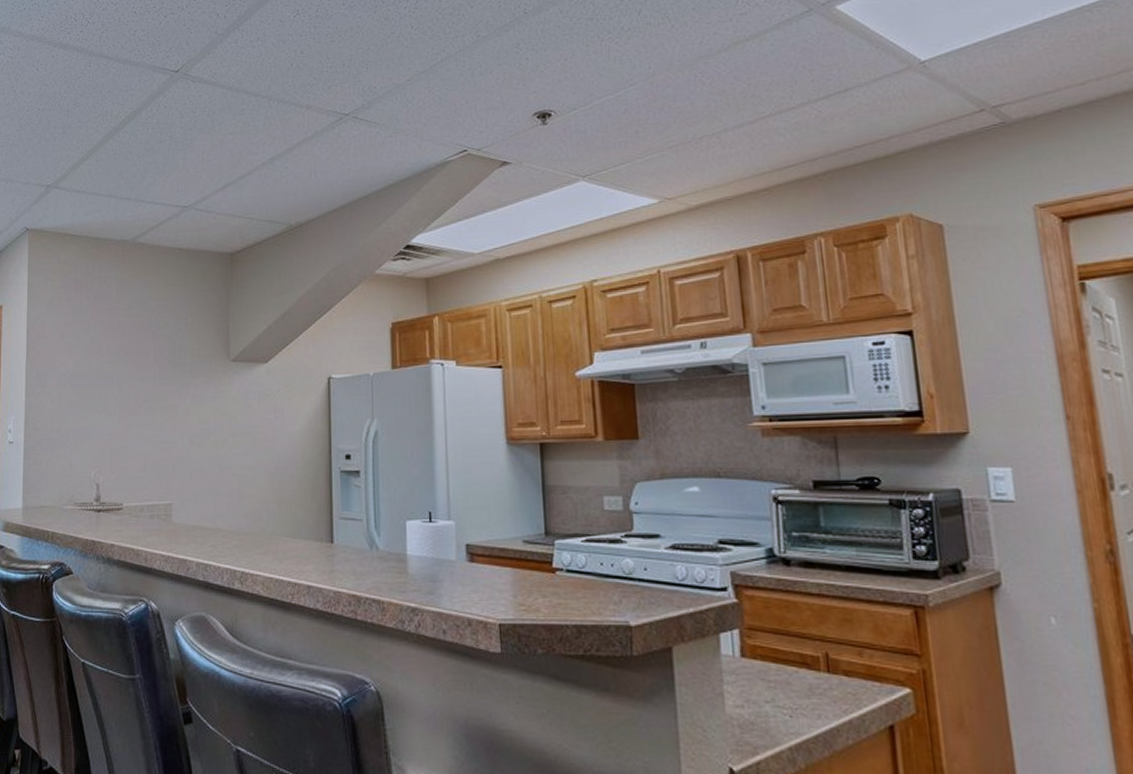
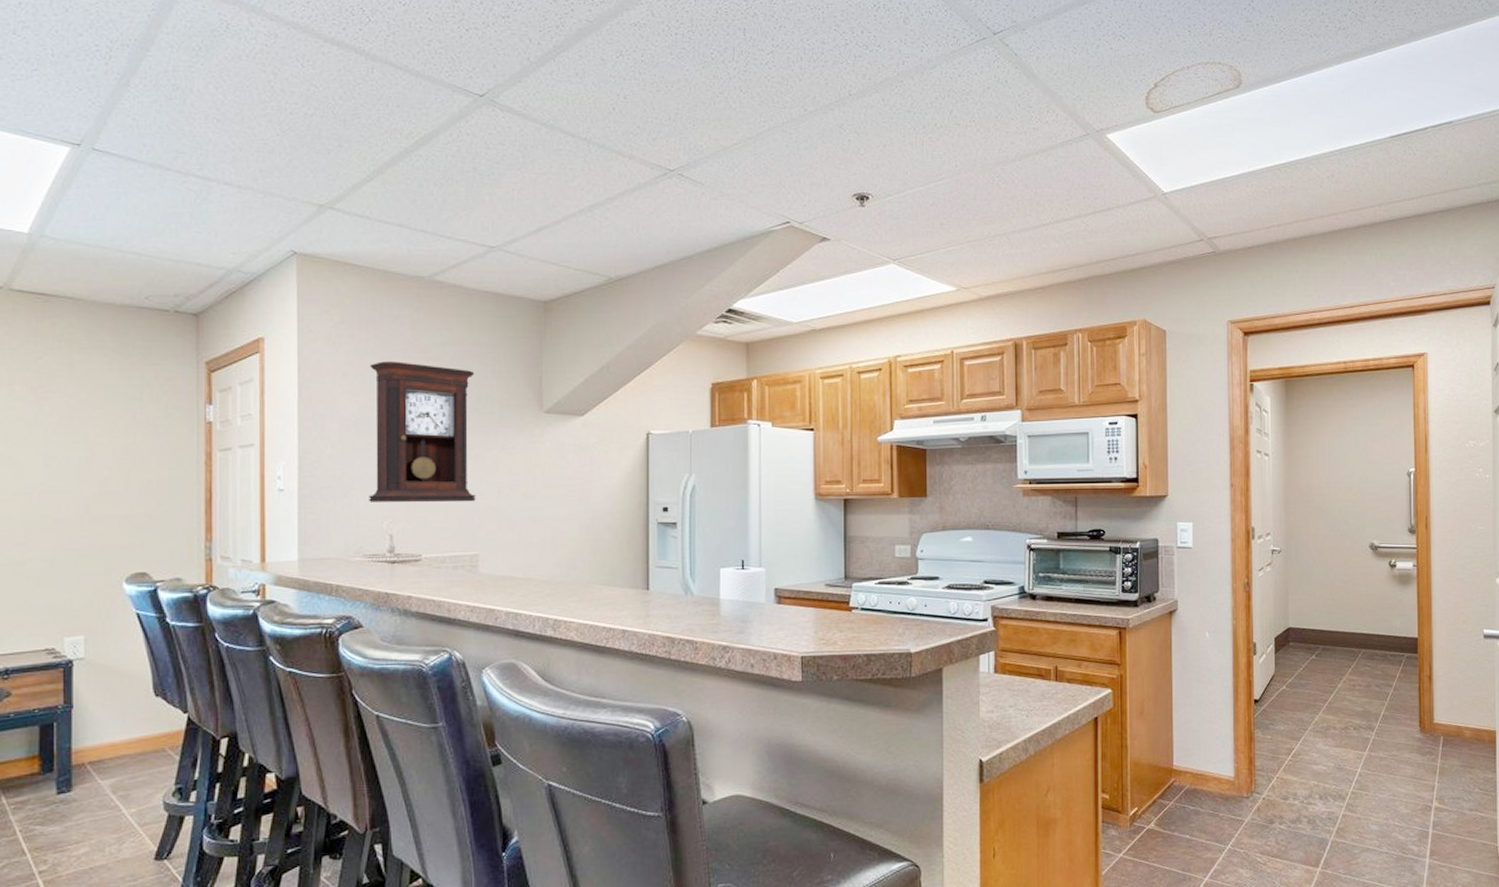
pendulum clock: none [80,319,170,453] -> present [369,361,476,503]

